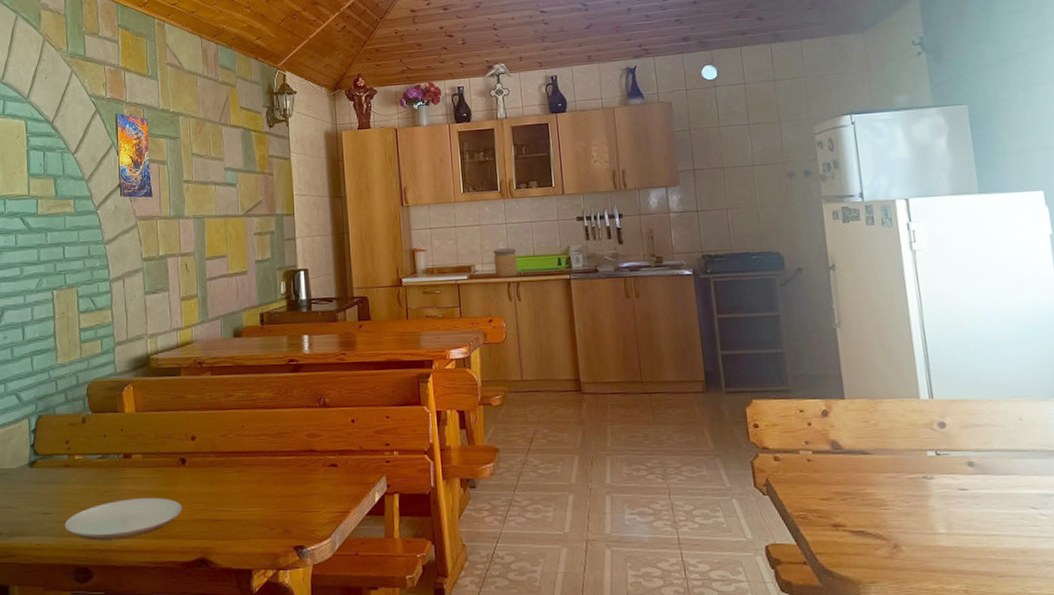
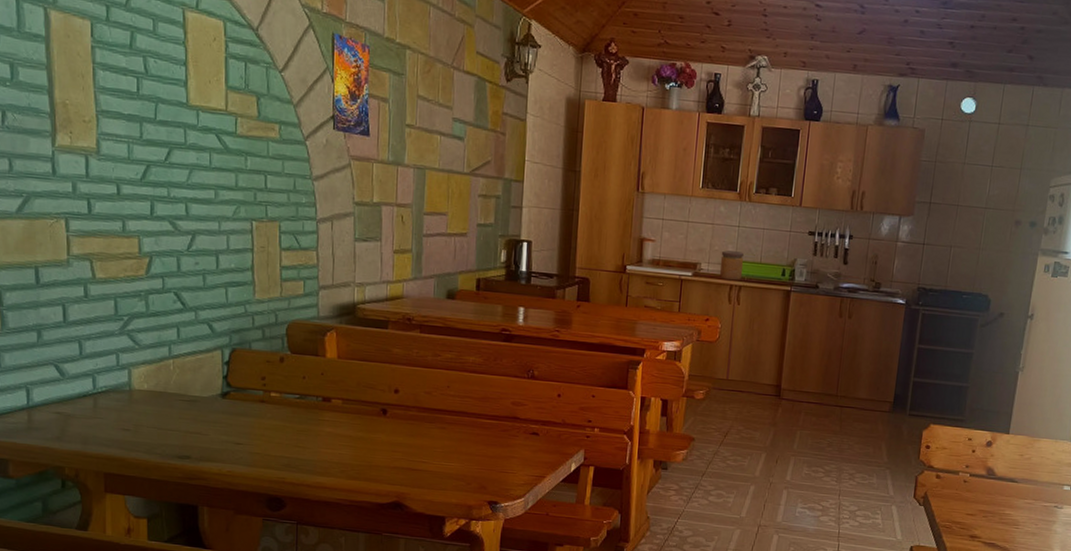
plate: present [64,498,183,541] -> none [257,440,381,476]

